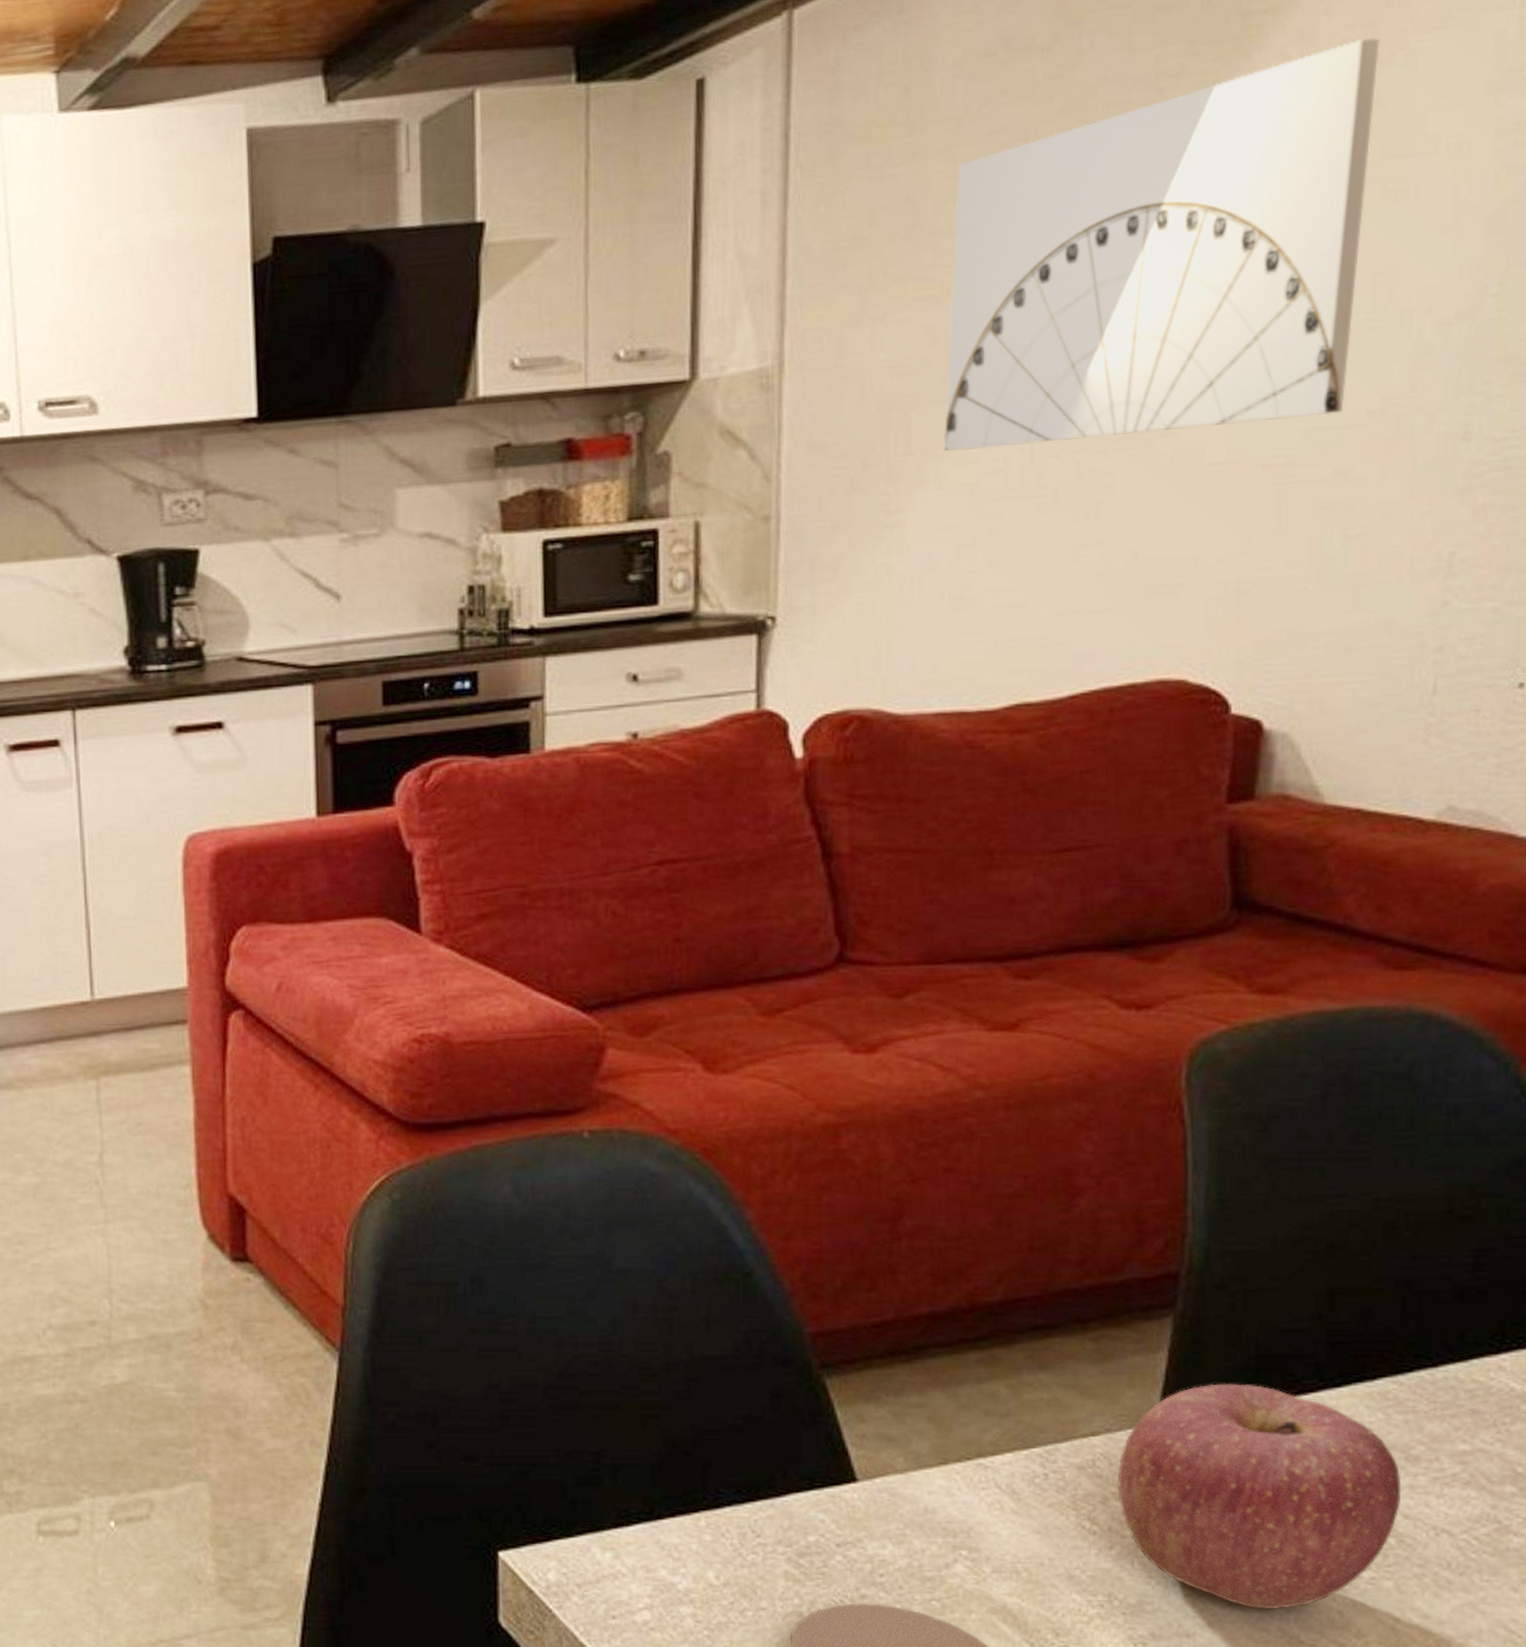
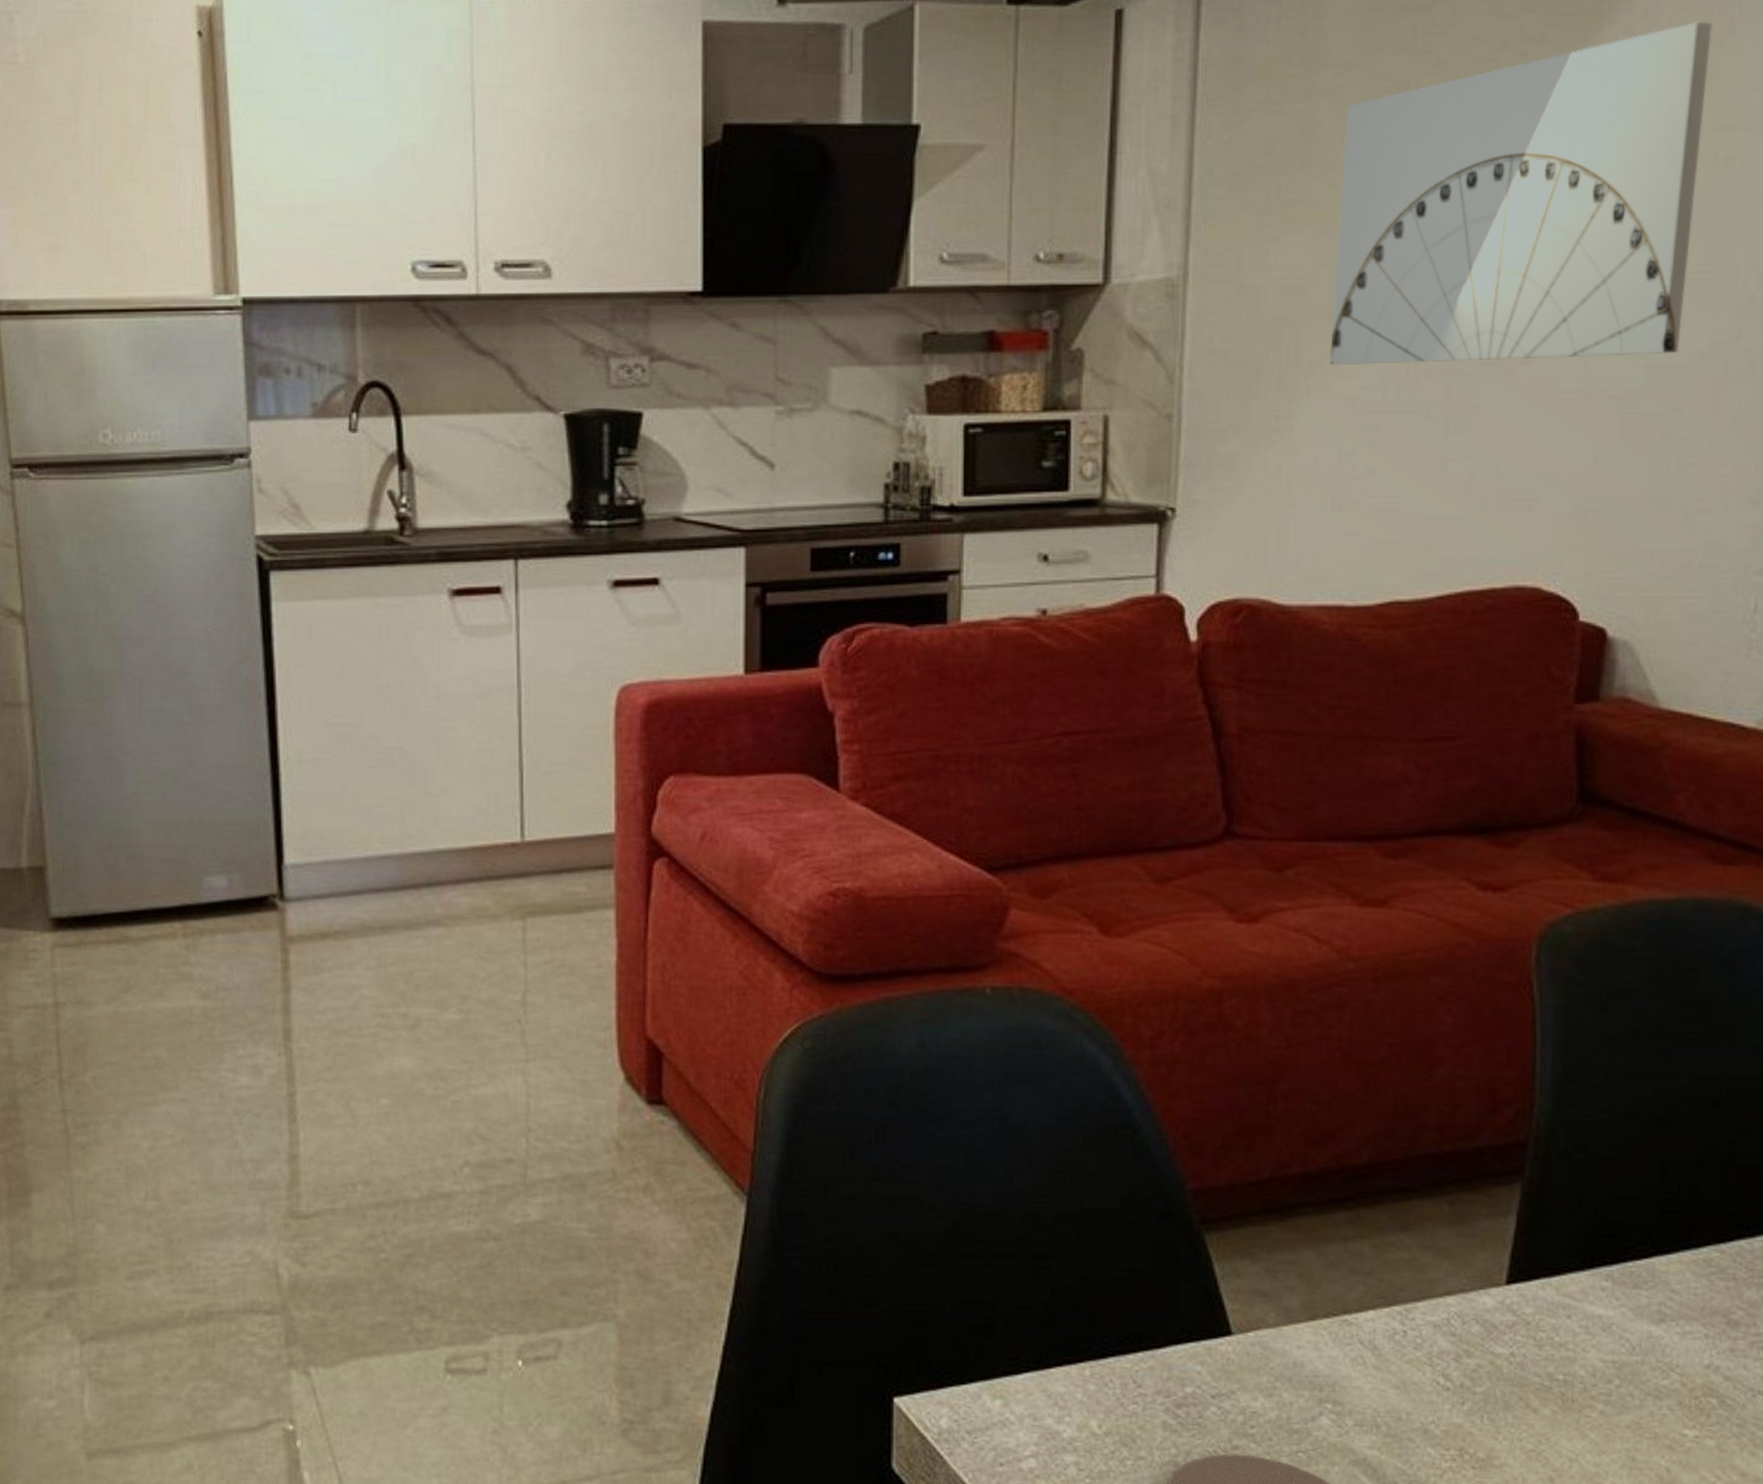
apple: present [1117,1383,1402,1609] -> none [1469,1248,1723,1465]

